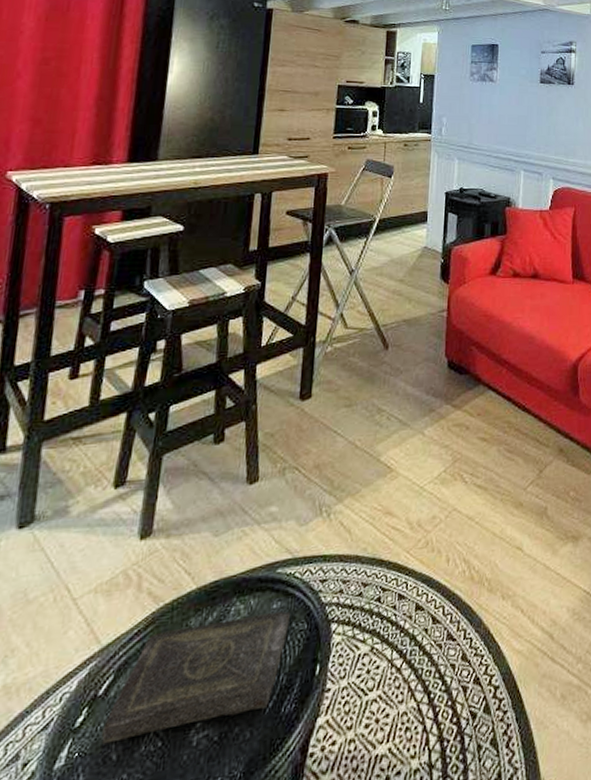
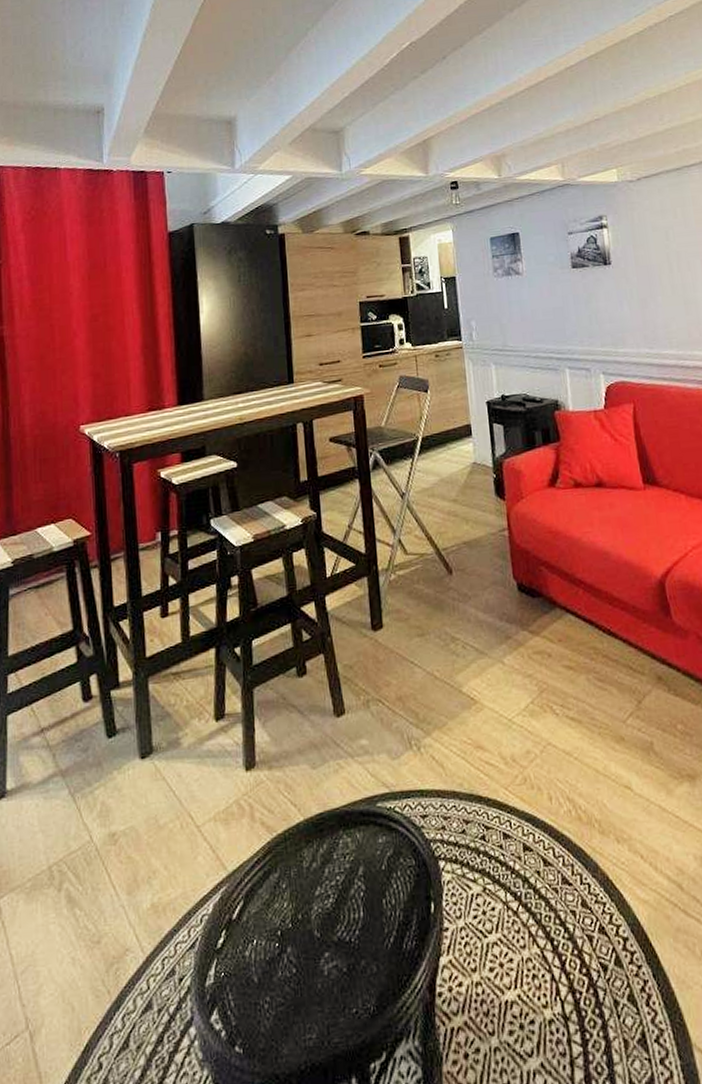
book: present [101,610,290,744] -> none [242,845,397,967]

